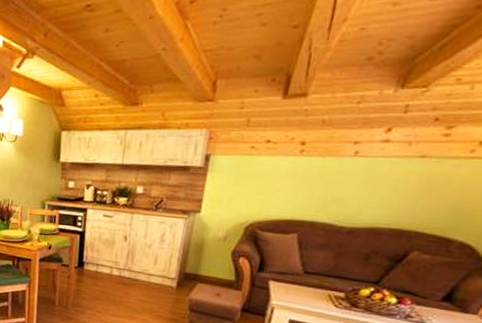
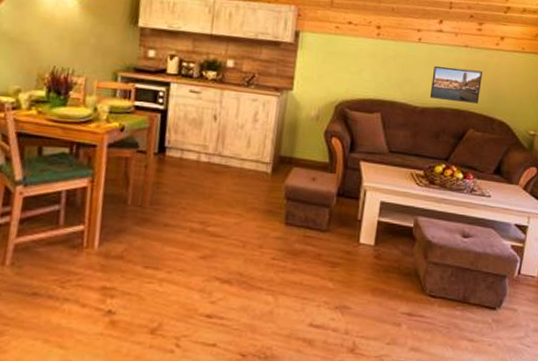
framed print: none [362,181,443,224] -> present [429,66,482,105]

